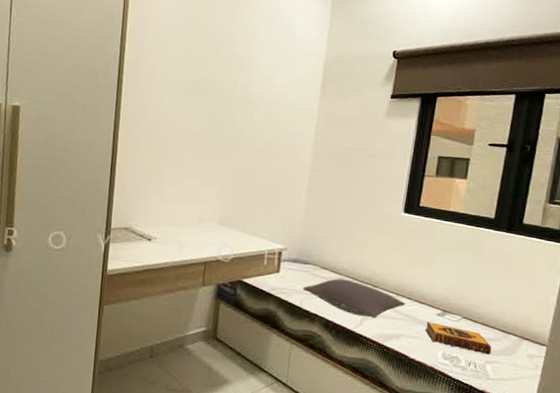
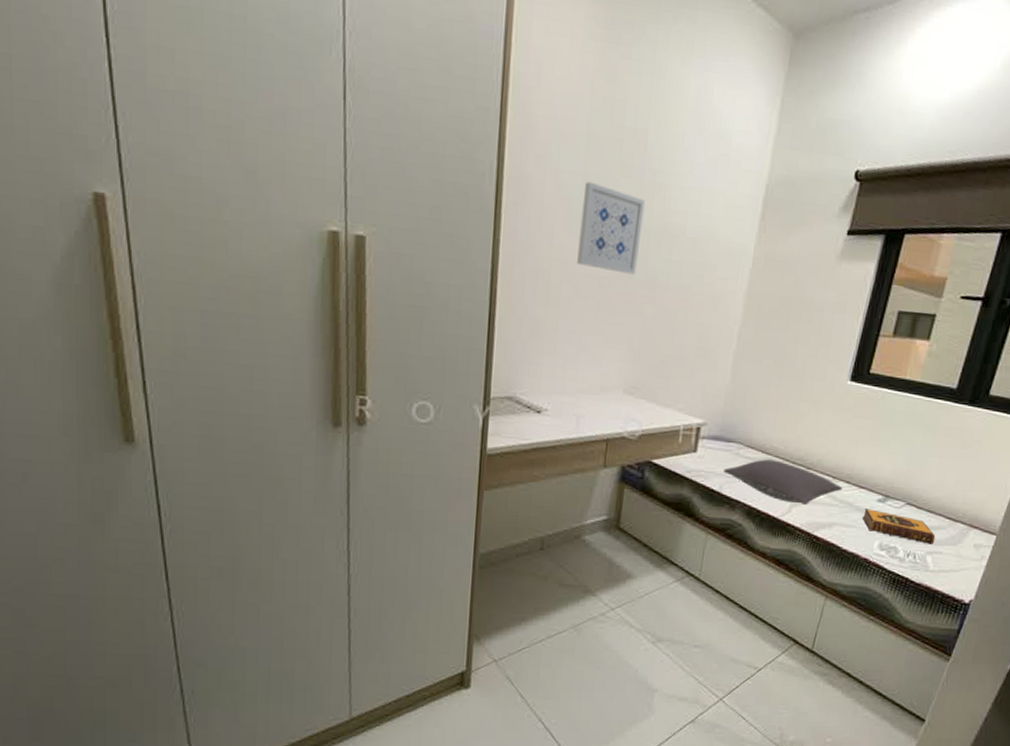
wall art: none [180,63,231,131] -> present [577,181,645,275]

